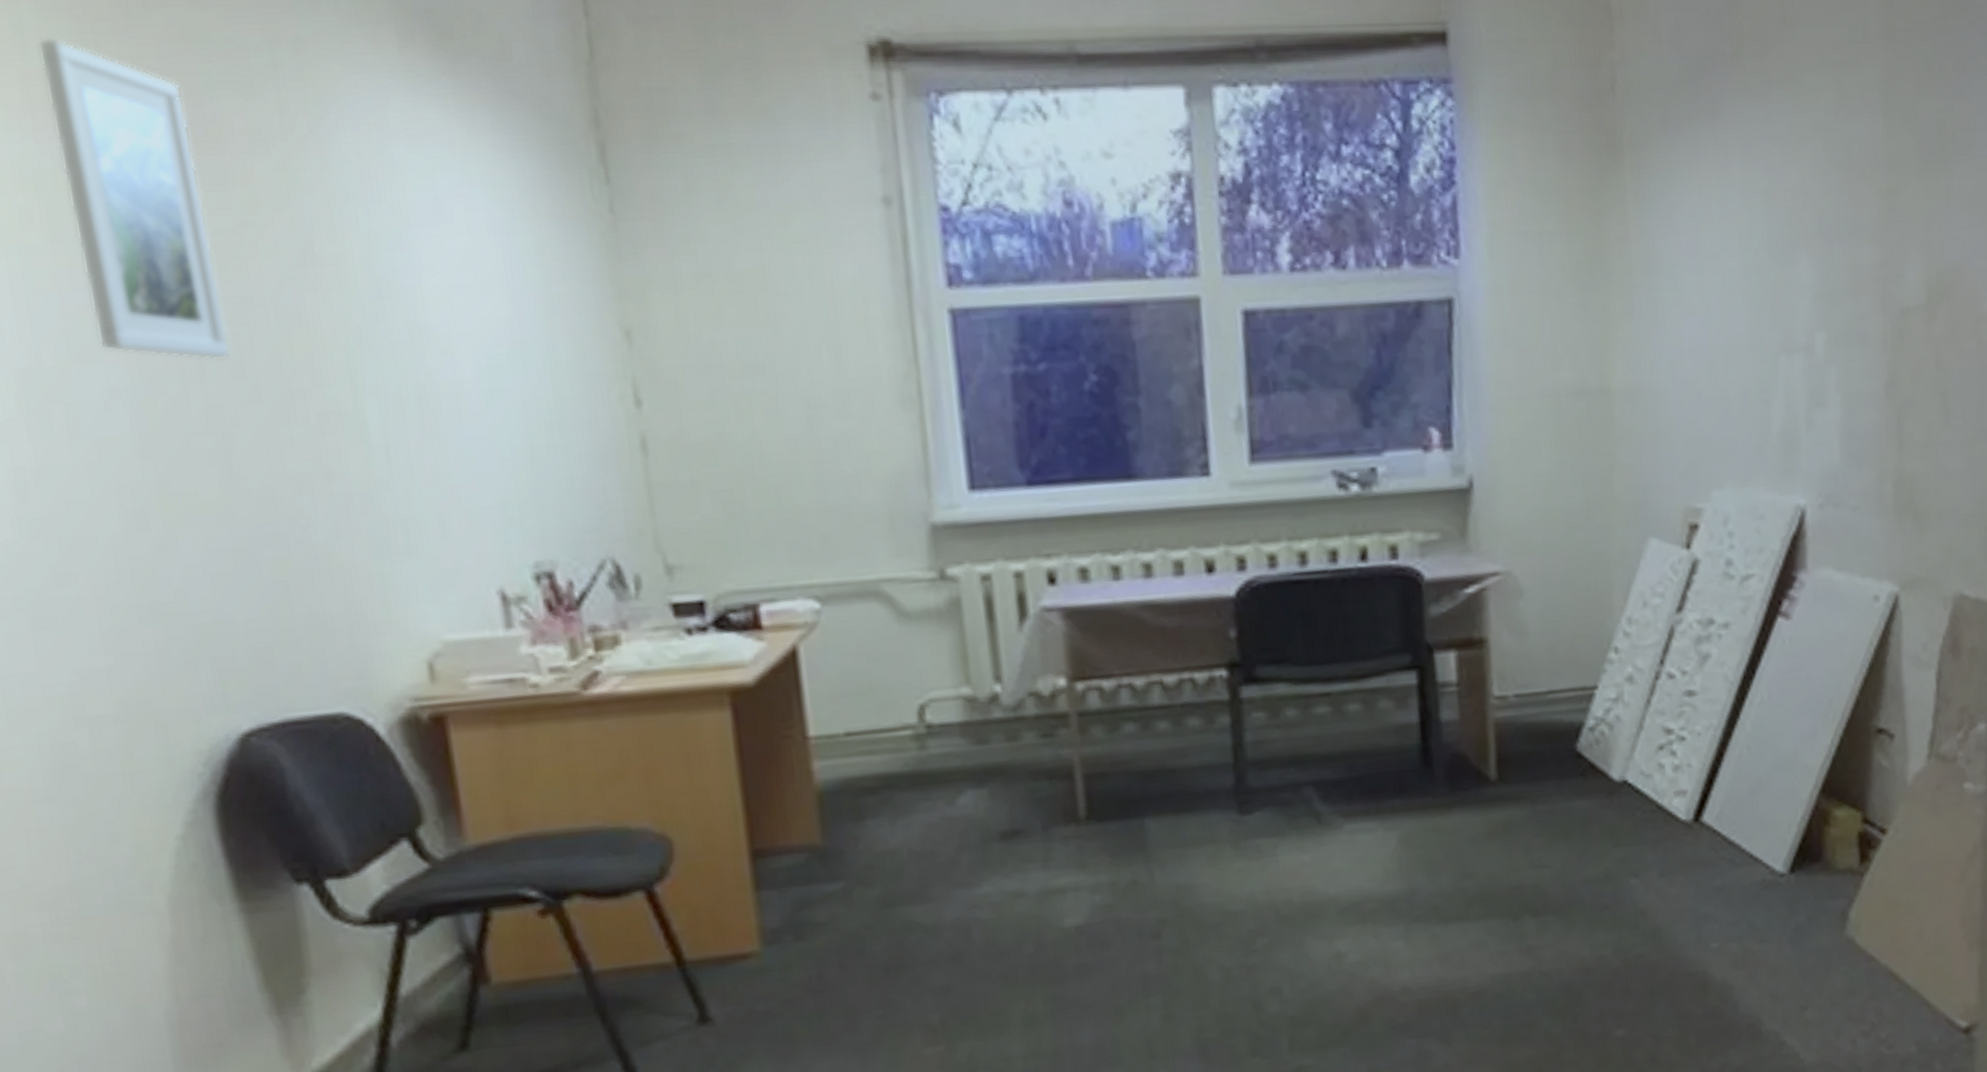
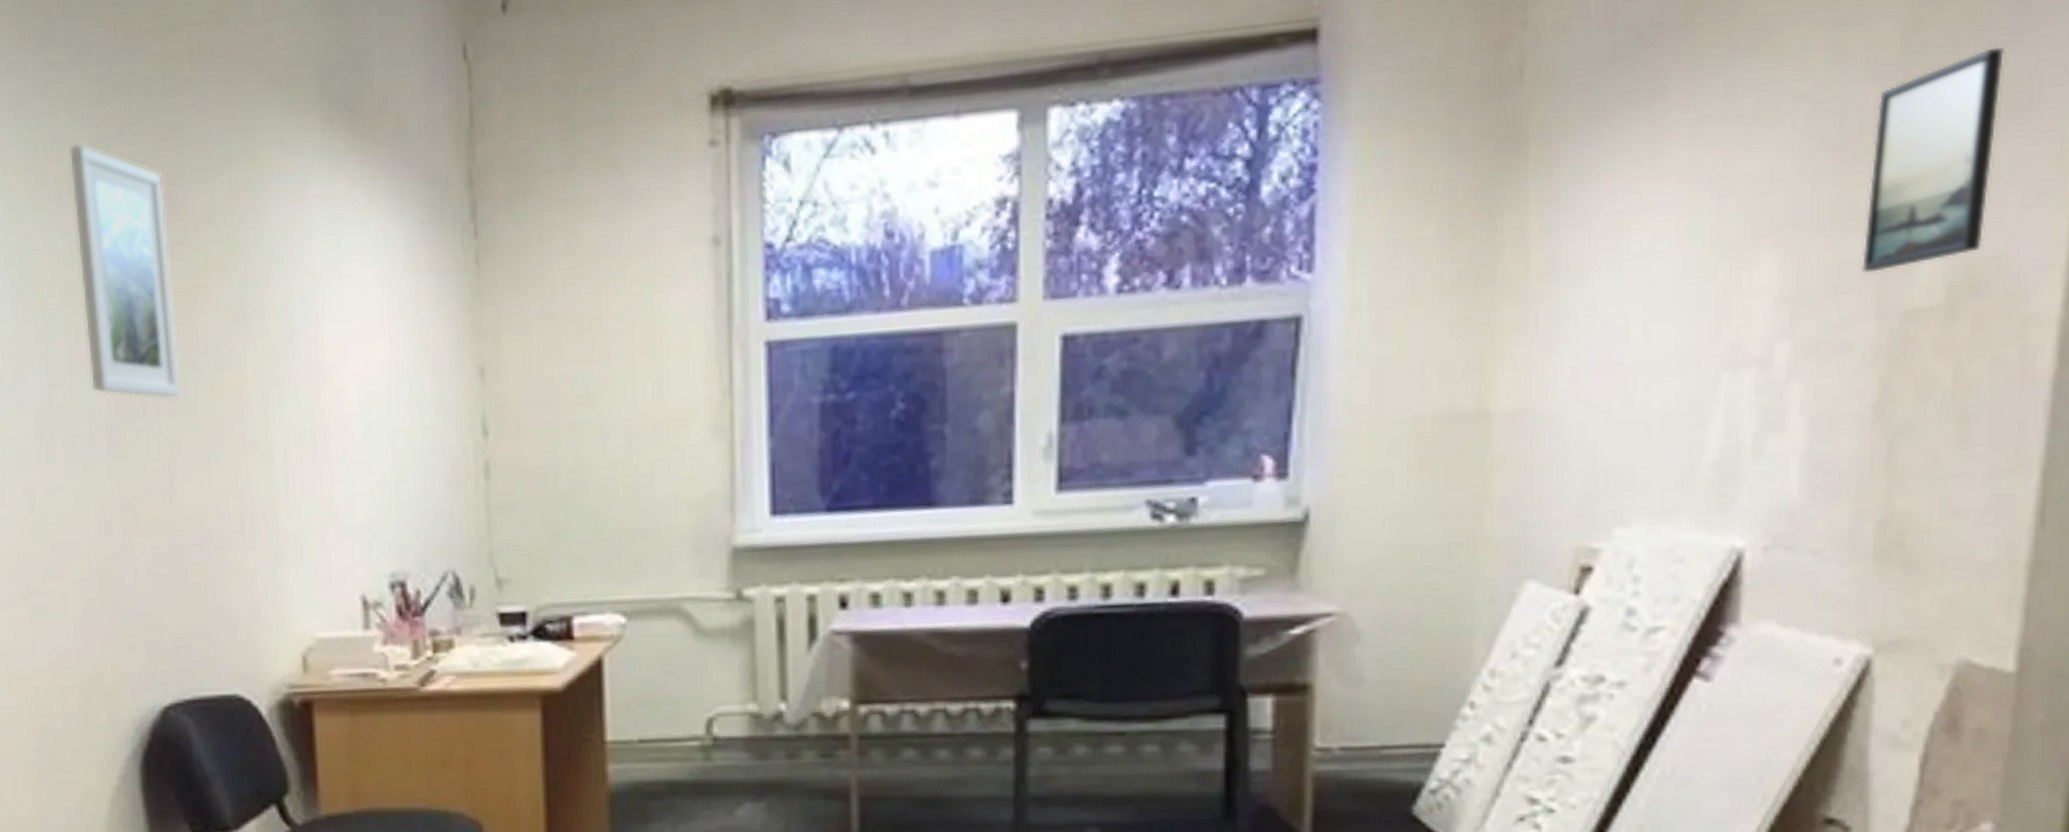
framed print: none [1869,96,1951,276] -> present [1862,47,2004,273]

